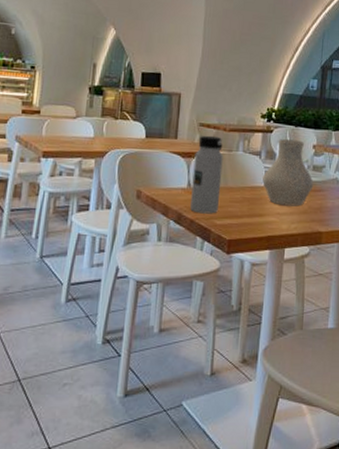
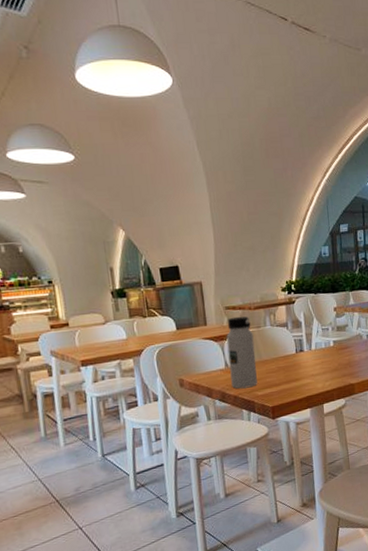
vase: present [262,139,314,207] -> none [293,306,340,368]

